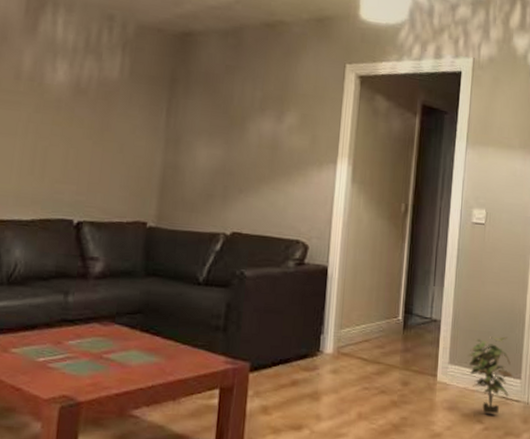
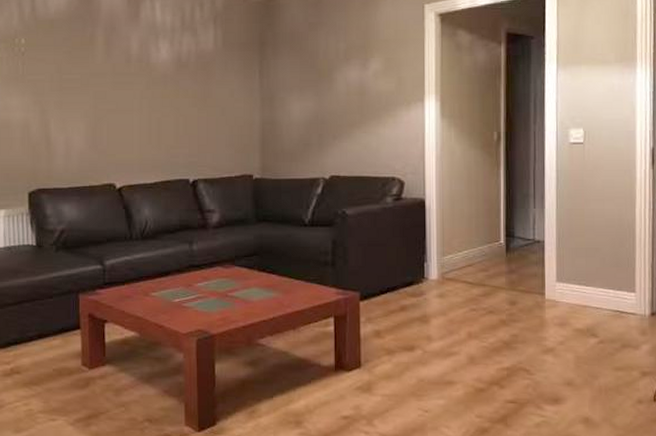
potted plant: present [467,336,514,414] -> none [575,251,627,328]

